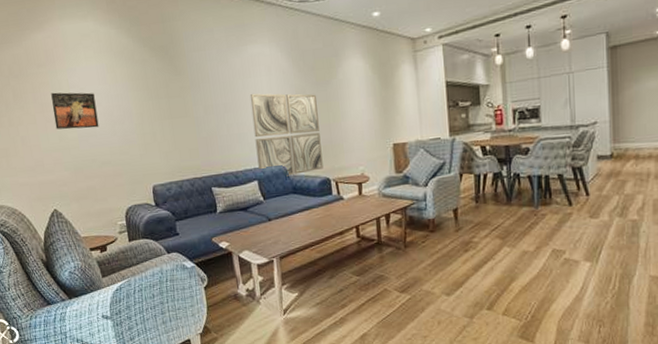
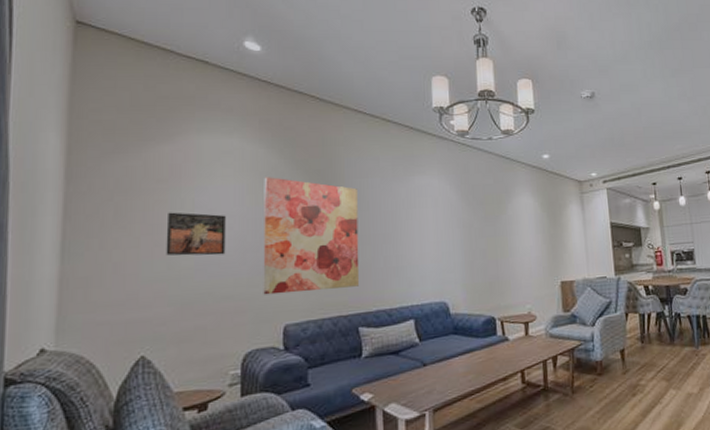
wall art: none [118,55,208,161] -> present [263,177,360,295]
wall art: present [249,93,323,176] -> none [413,225,488,315]

